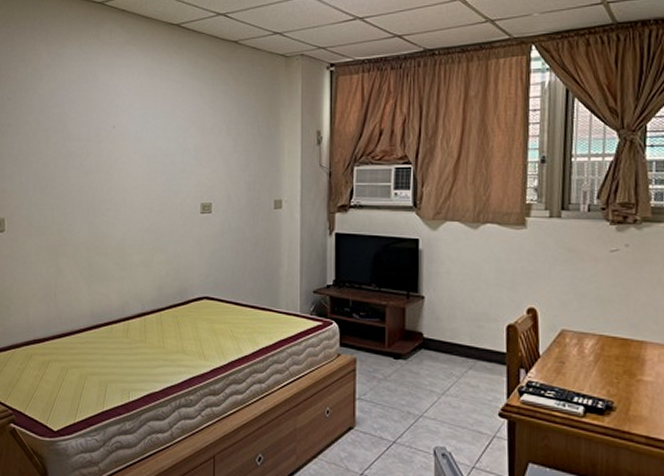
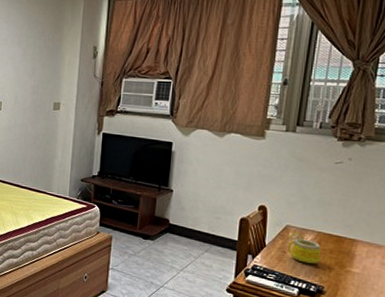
mug: none [565,335,607,375] -> present [287,230,322,264]

